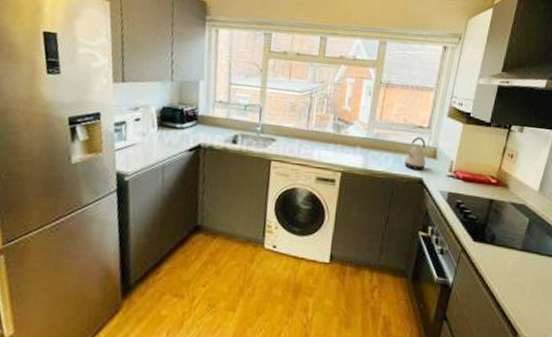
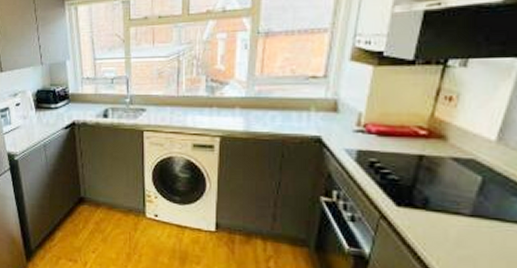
kettle: present [404,137,426,171] -> none [295,89,324,128]

